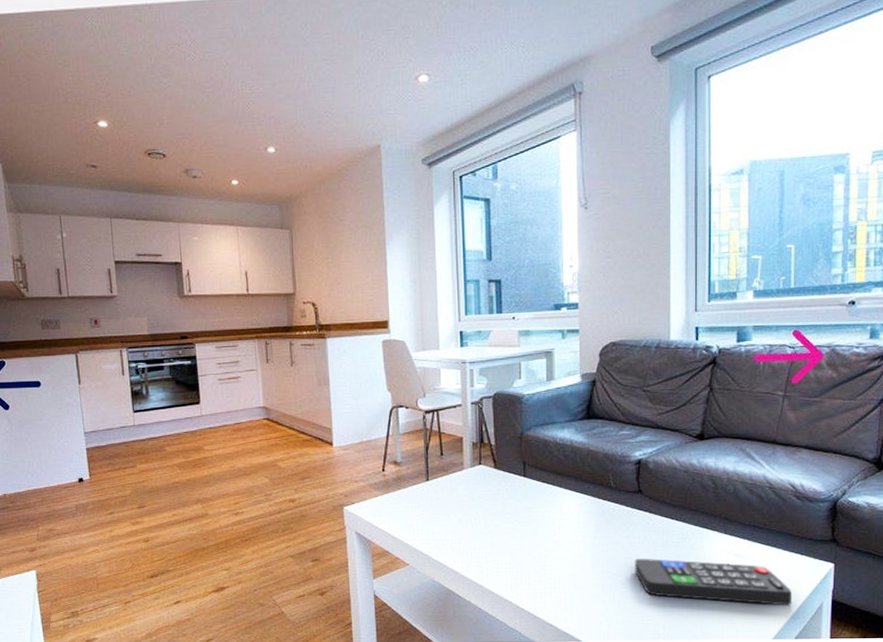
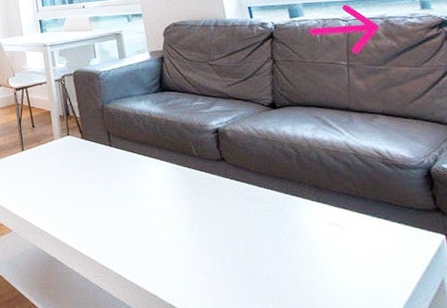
remote control: present [634,559,792,606] -> none [229,228,408,281]

